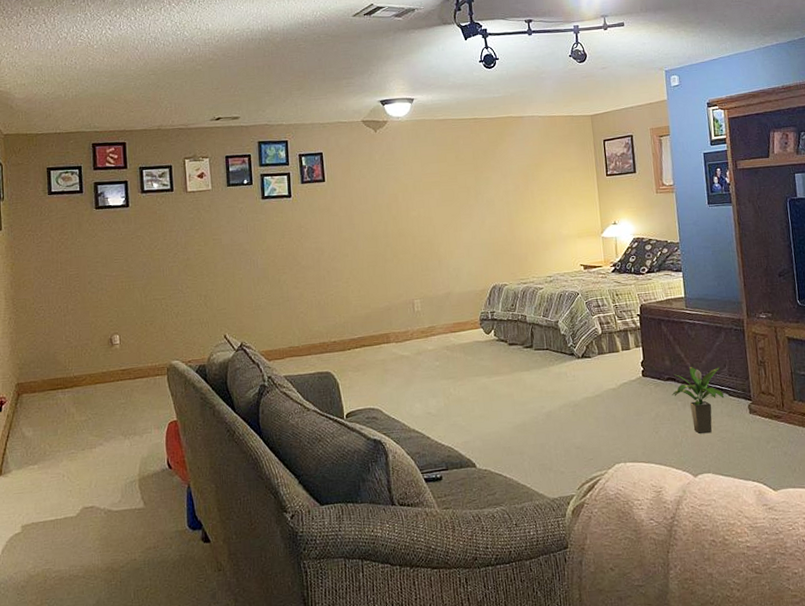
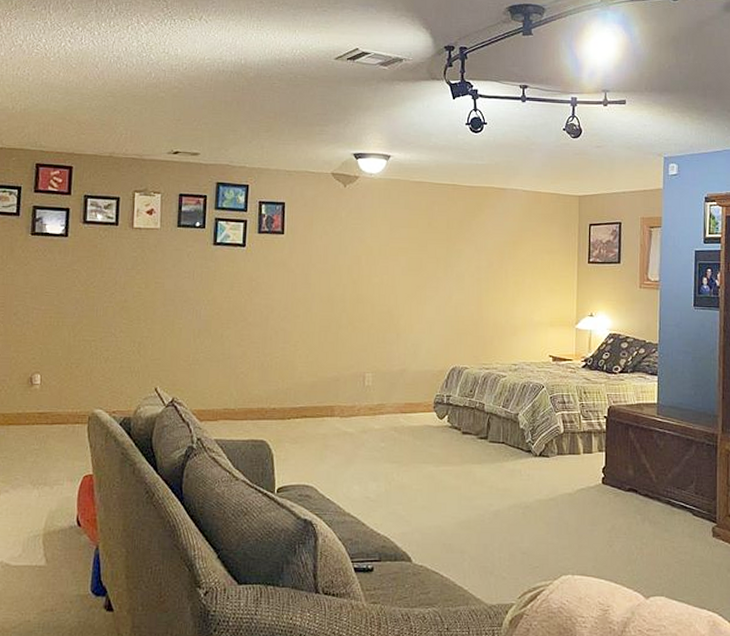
potted plant: present [671,366,724,434] -> none [631,478,688,552]

